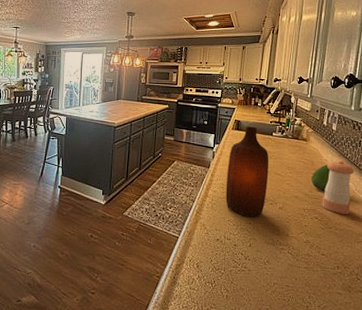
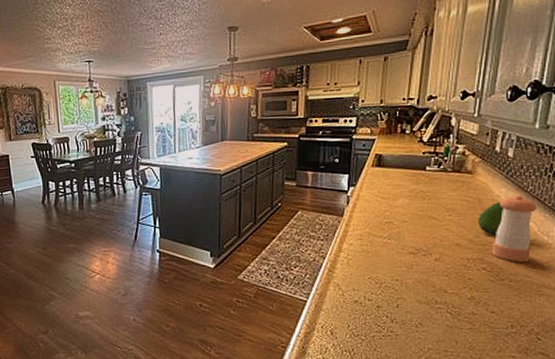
bottle: present [226,126,269,218] -> none [365,160,422,273]

